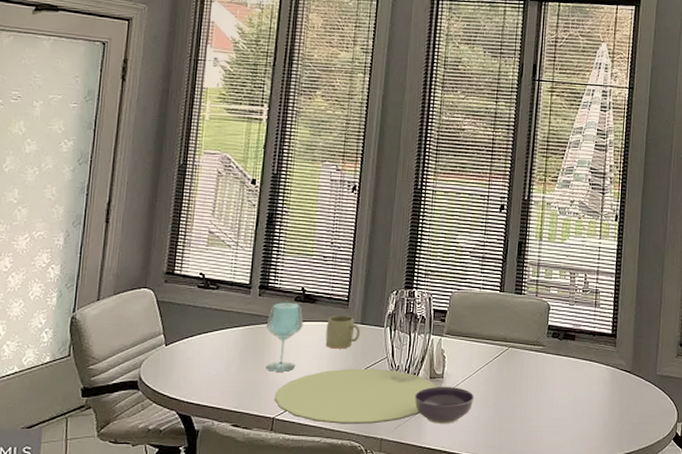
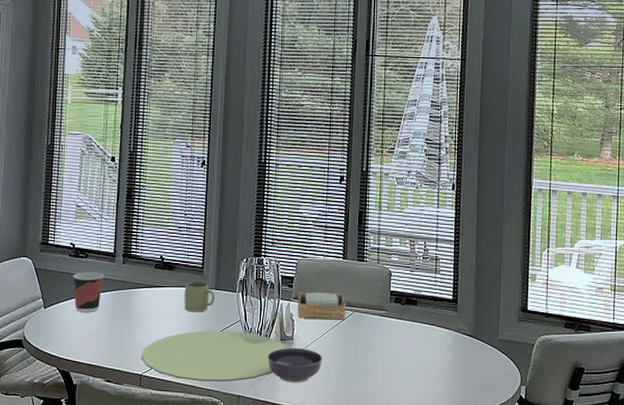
cup: none [200,304,238,349] -> present [73,271,105,312]
wine glass: present [265,302,303,372] -> none [130,269,163,333]
napkin holder: none [449,326,501,356] -> present [297,292,346,320]

